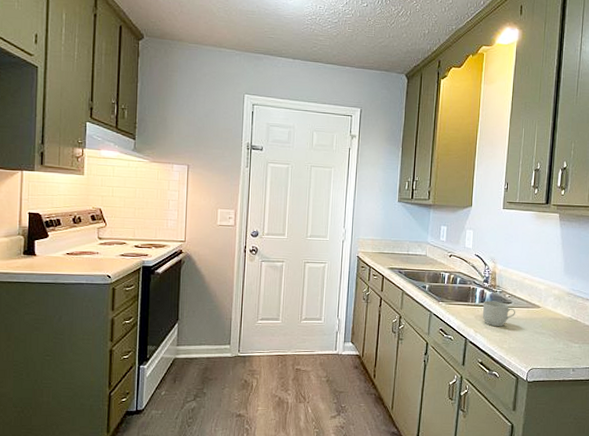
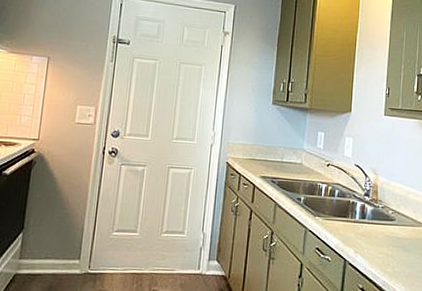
mug: present [482,300,516,327] -> none [363,217,400,248]

